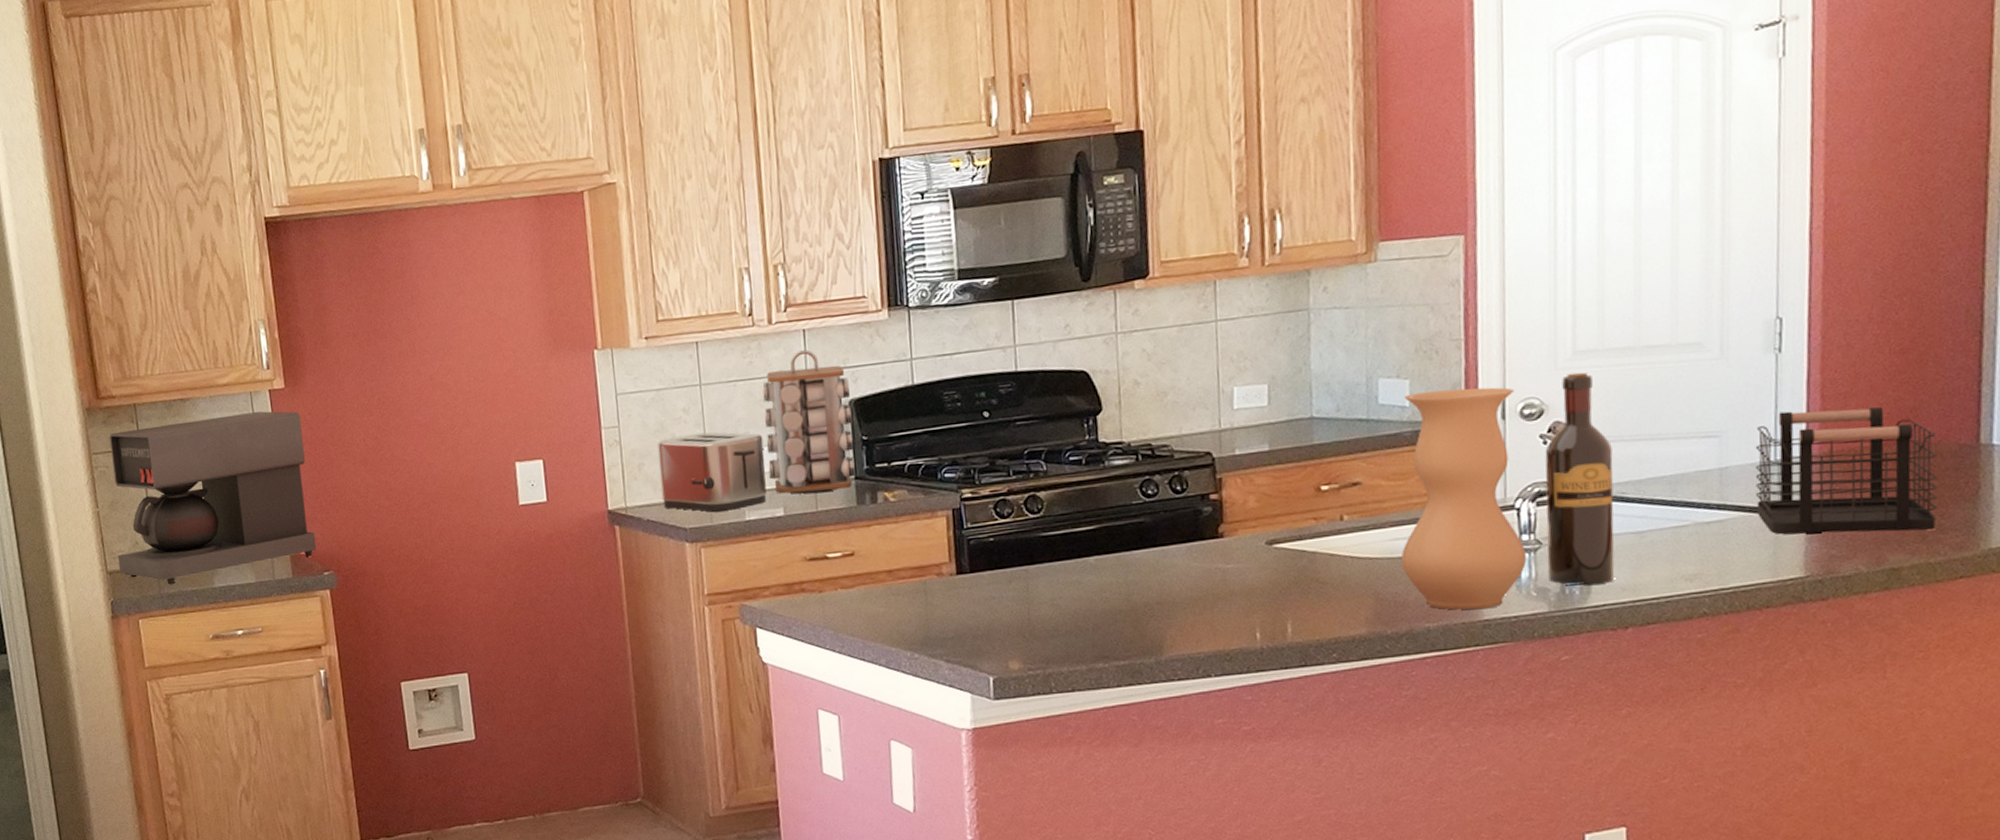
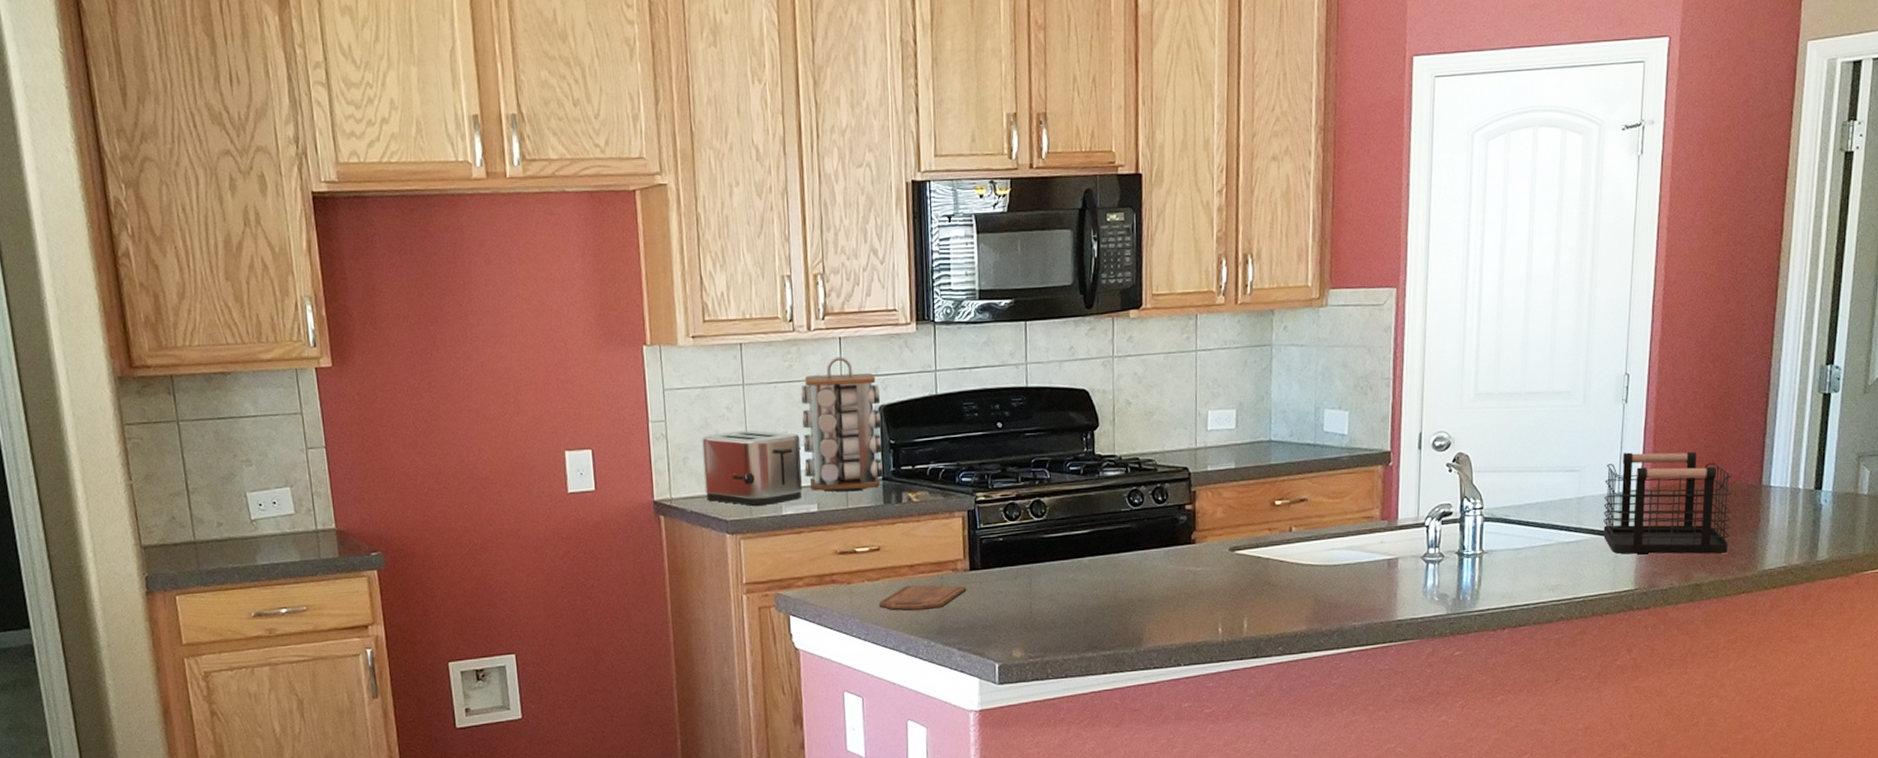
coffee maker: present [109,411,317,585] -> none [143,389,364,561]
cutting board: none [855,591,954,621] -> present [879,585,967,611]
vase: present [1400,387,1527,610] -> none [1335,421,1432,612]
wine bottle: present [1545,372,1615,586] -> none [1447,411,1500,593]

